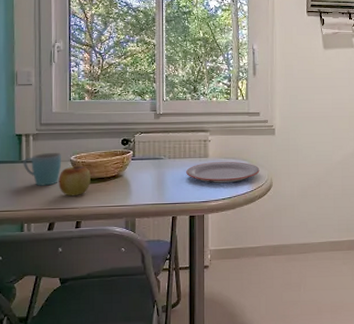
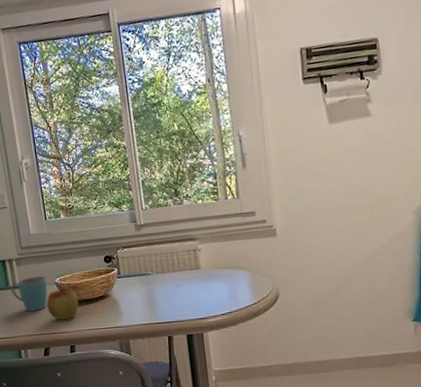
plate: present [186,161,260,183] -> none [177,271,262,298]

